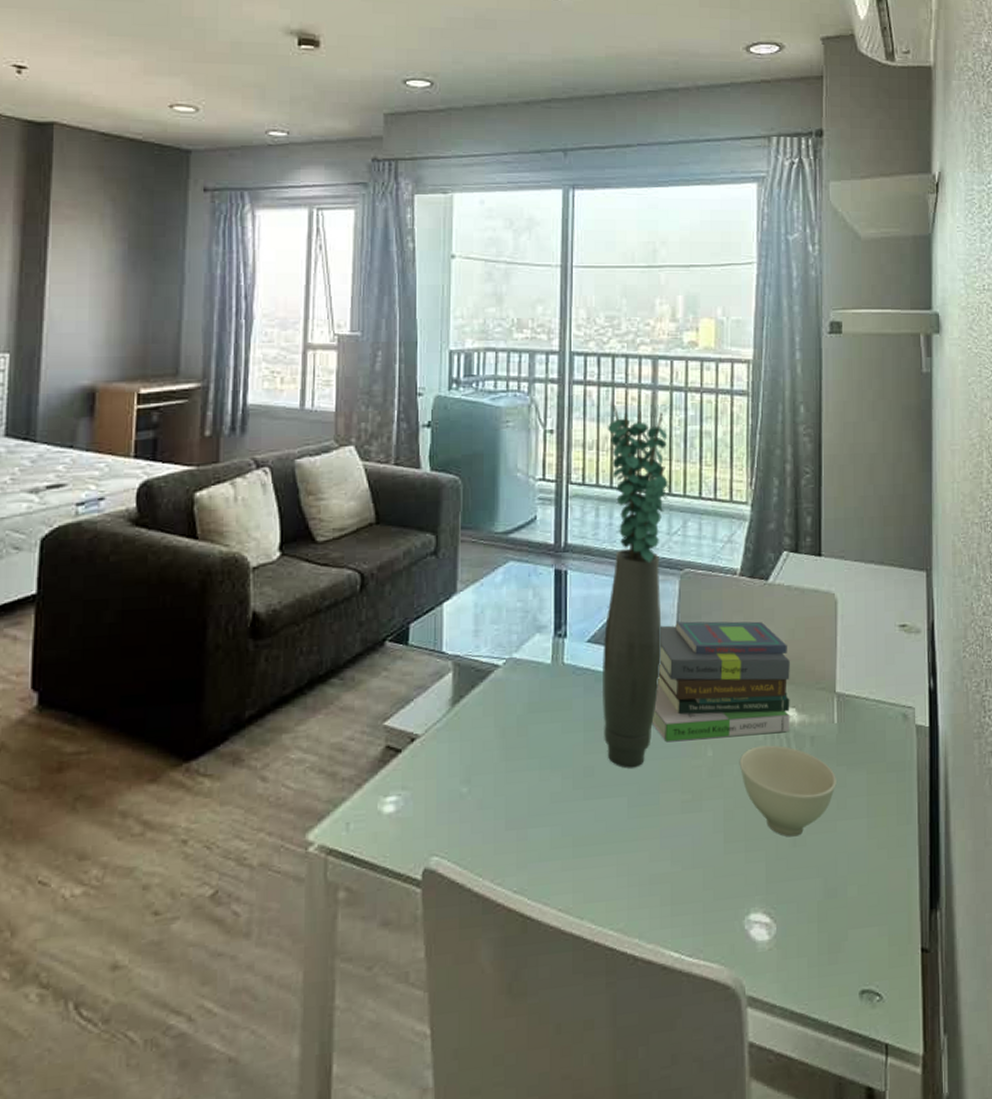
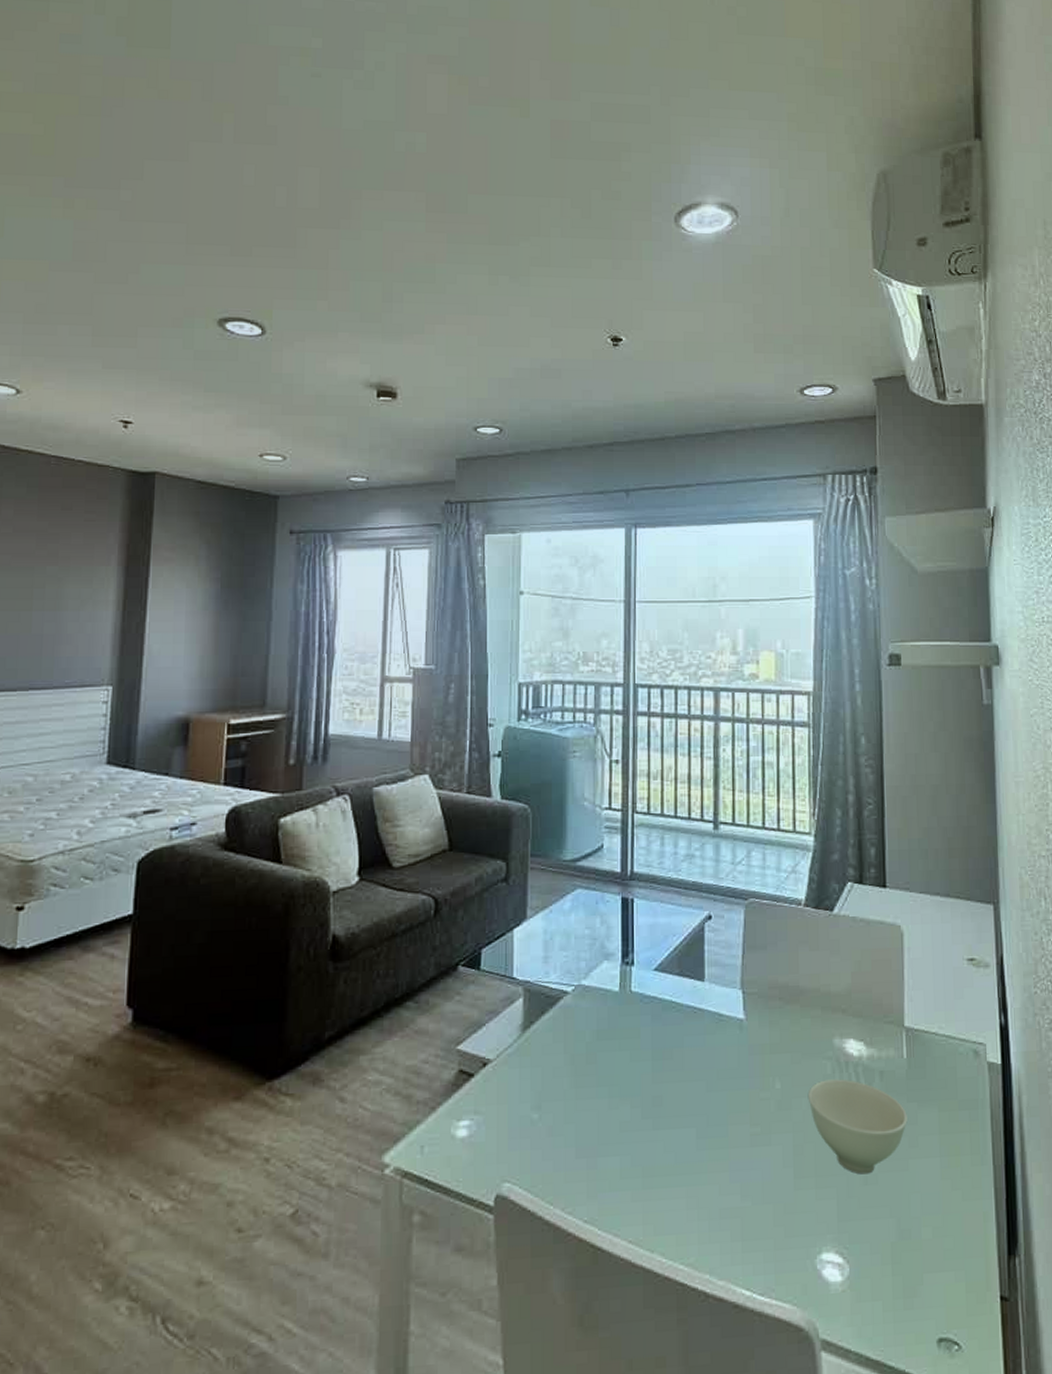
vase: present [601,404,671,768] -> none [668,735,734,1099]
books: present [651,621,790,741] -> none [719,951,859,1072]

